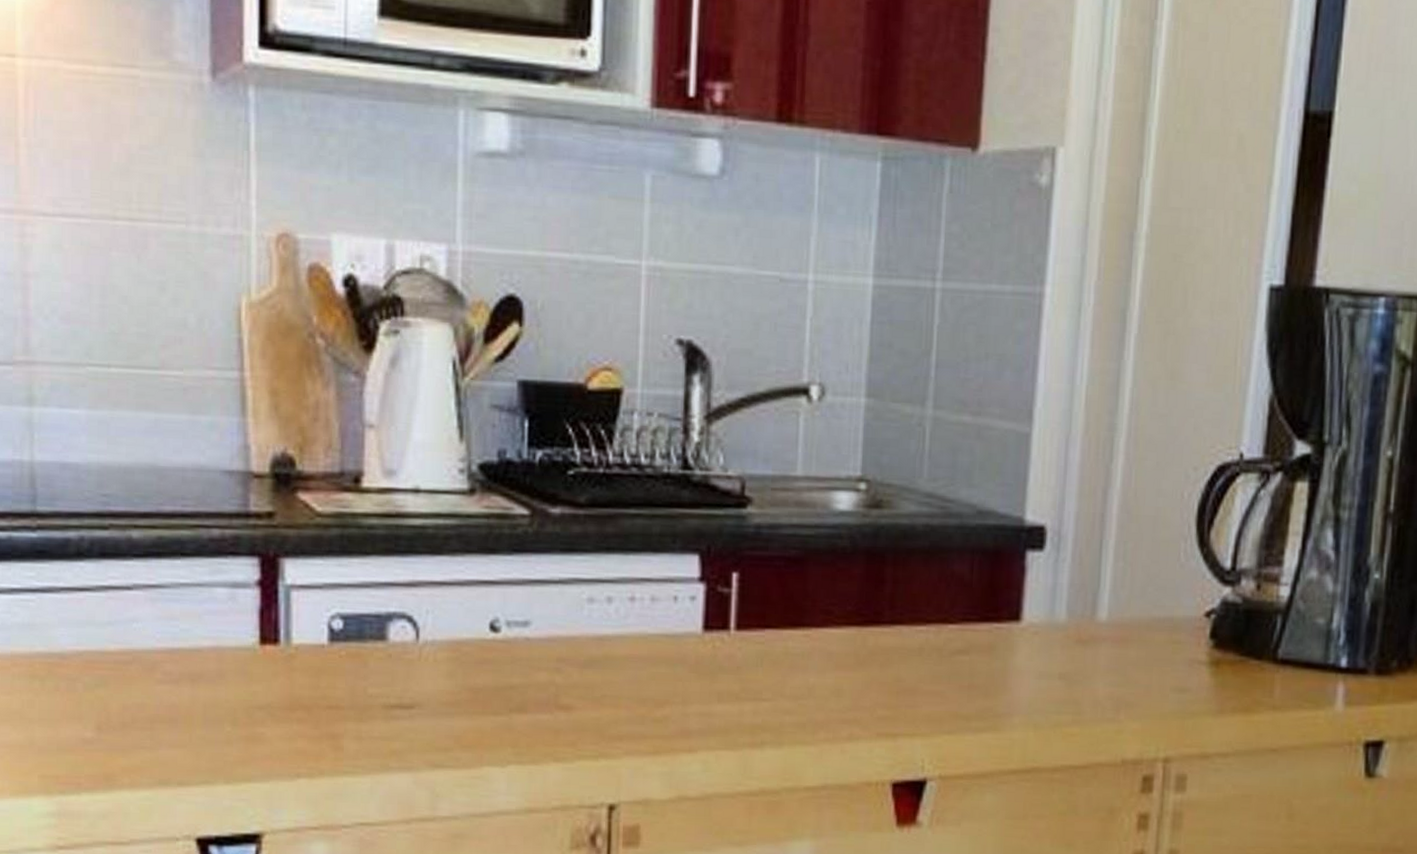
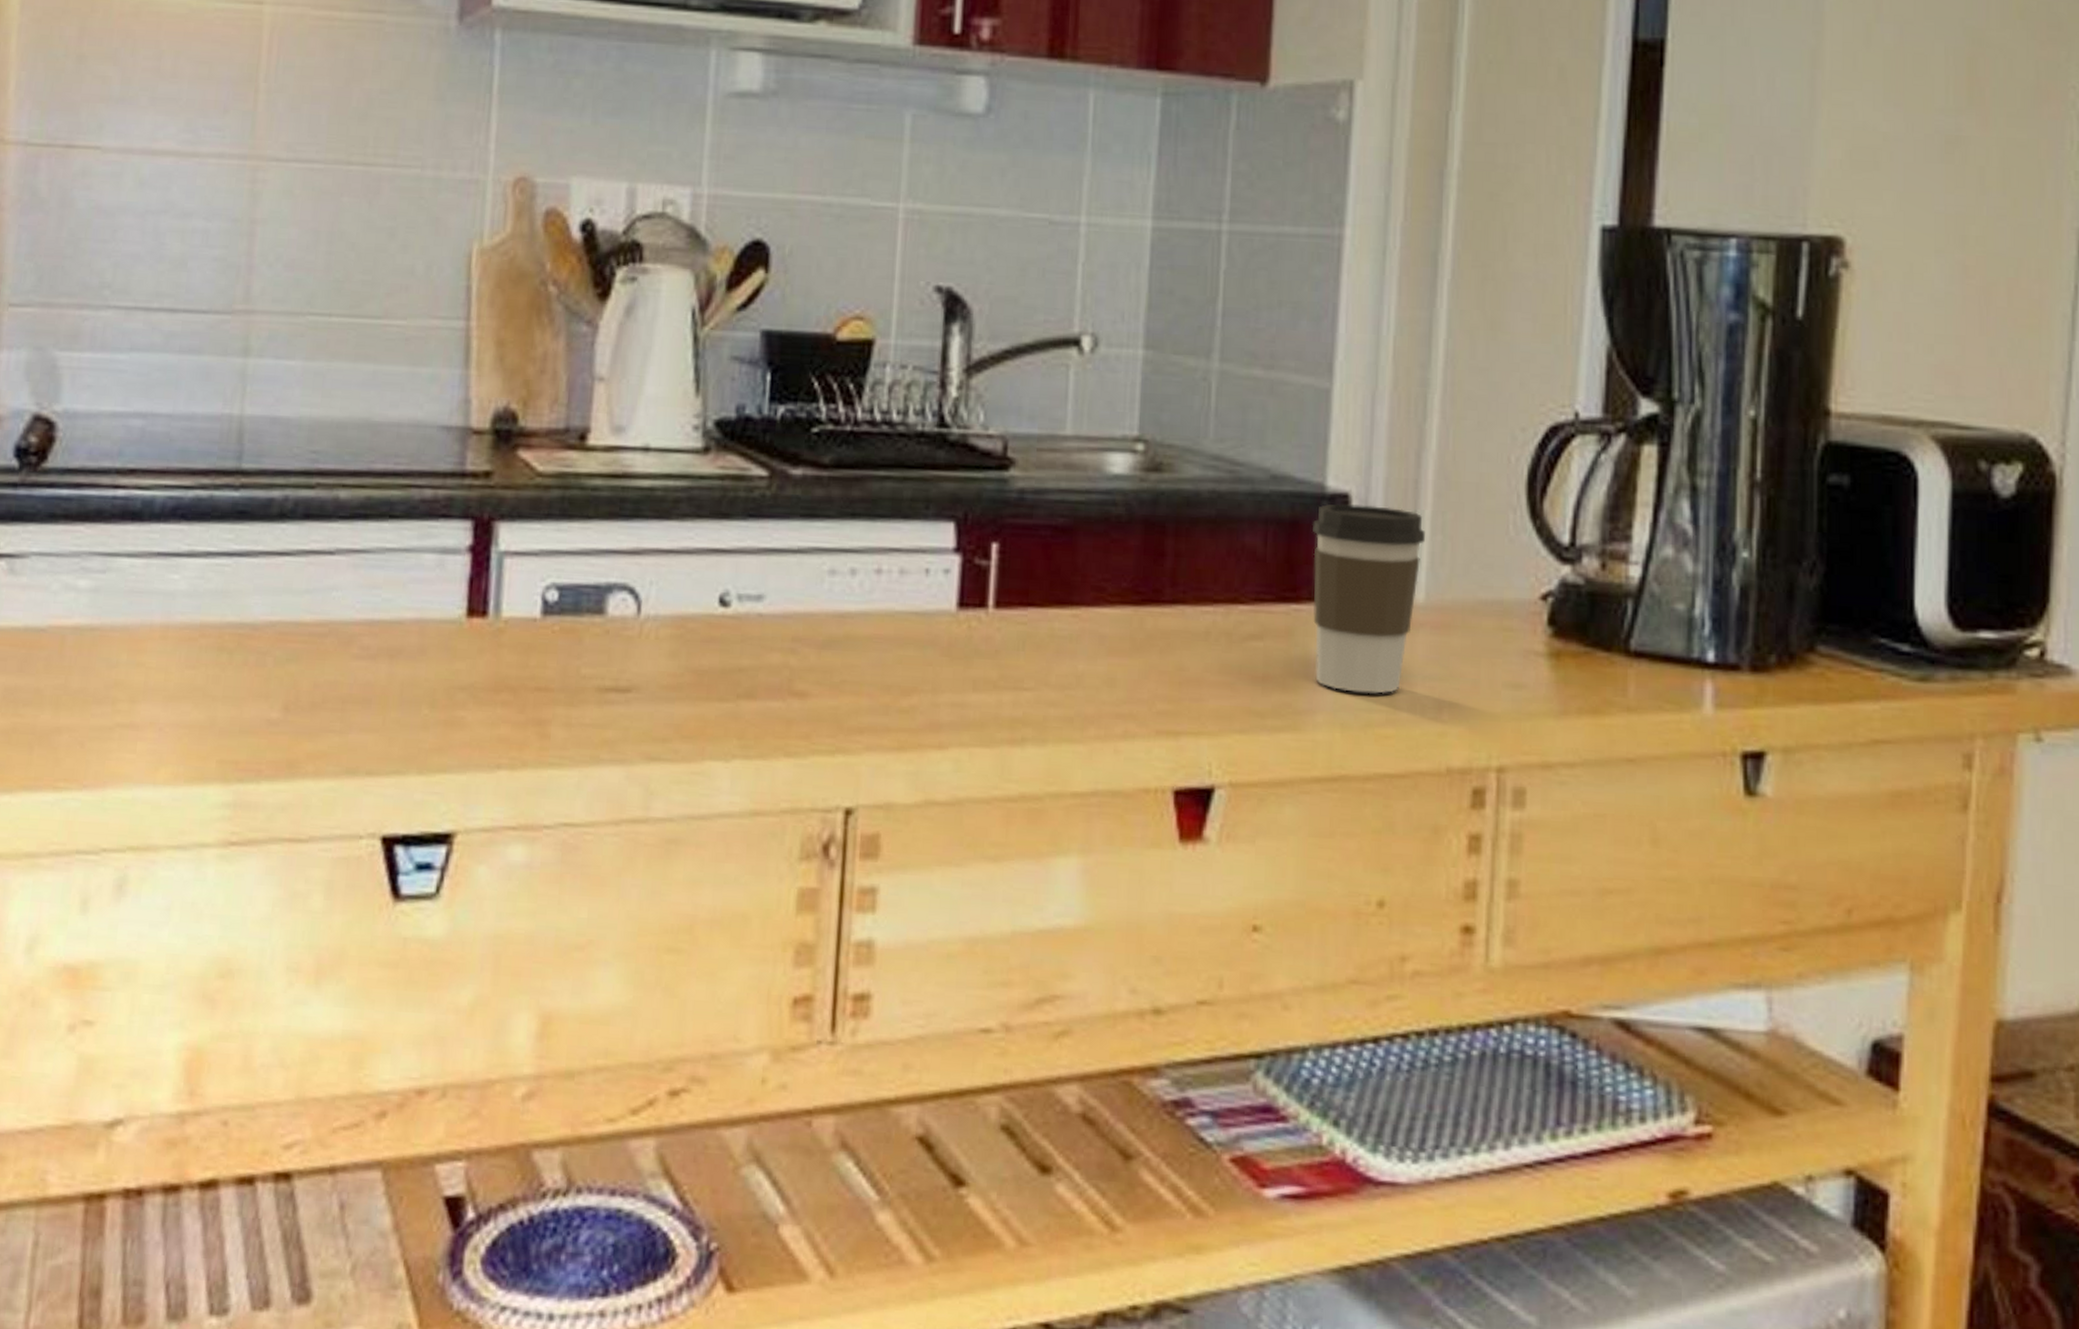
coffee cup: none [1012,535,1109,699] -> present [1313,504,1425,694]

